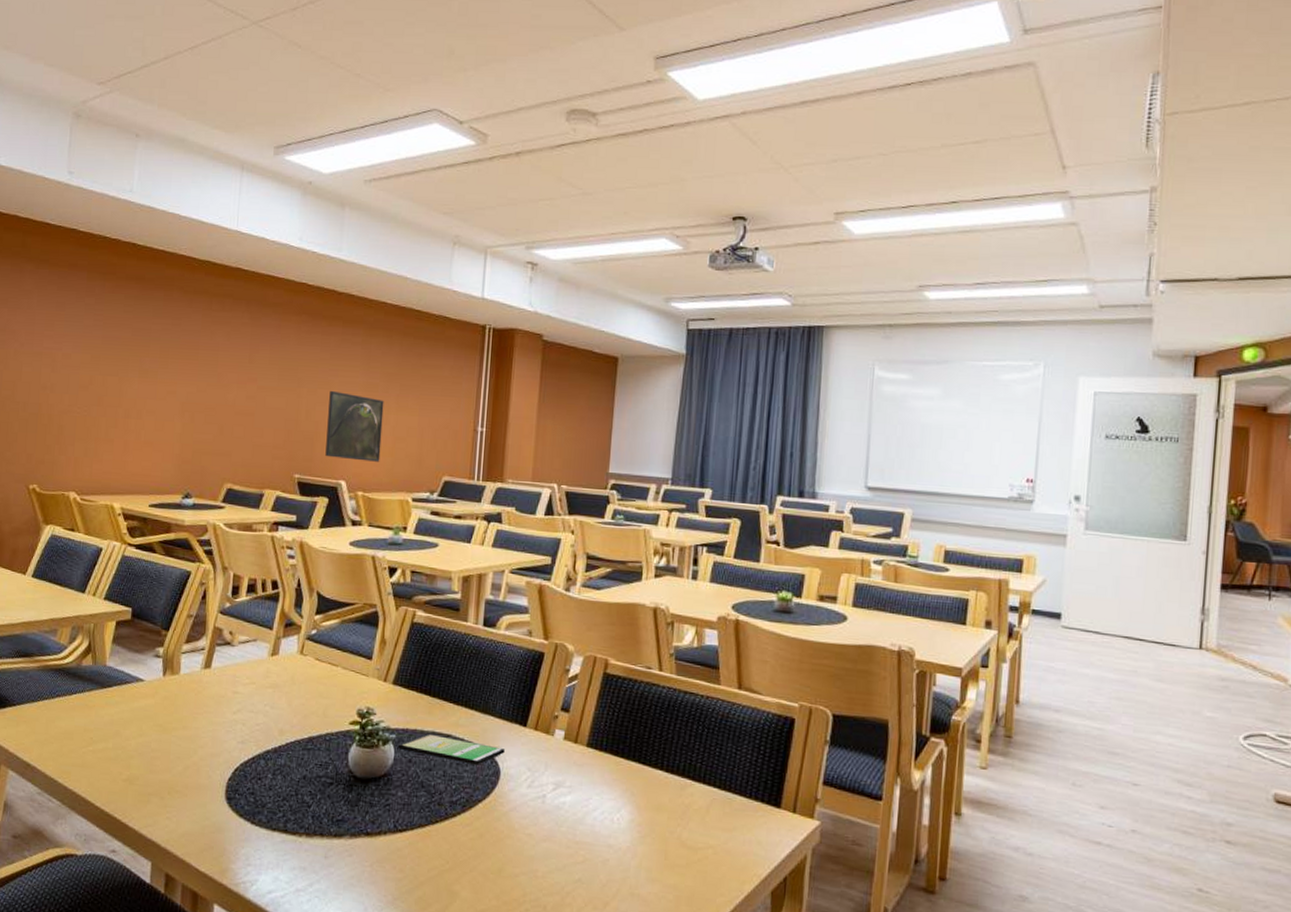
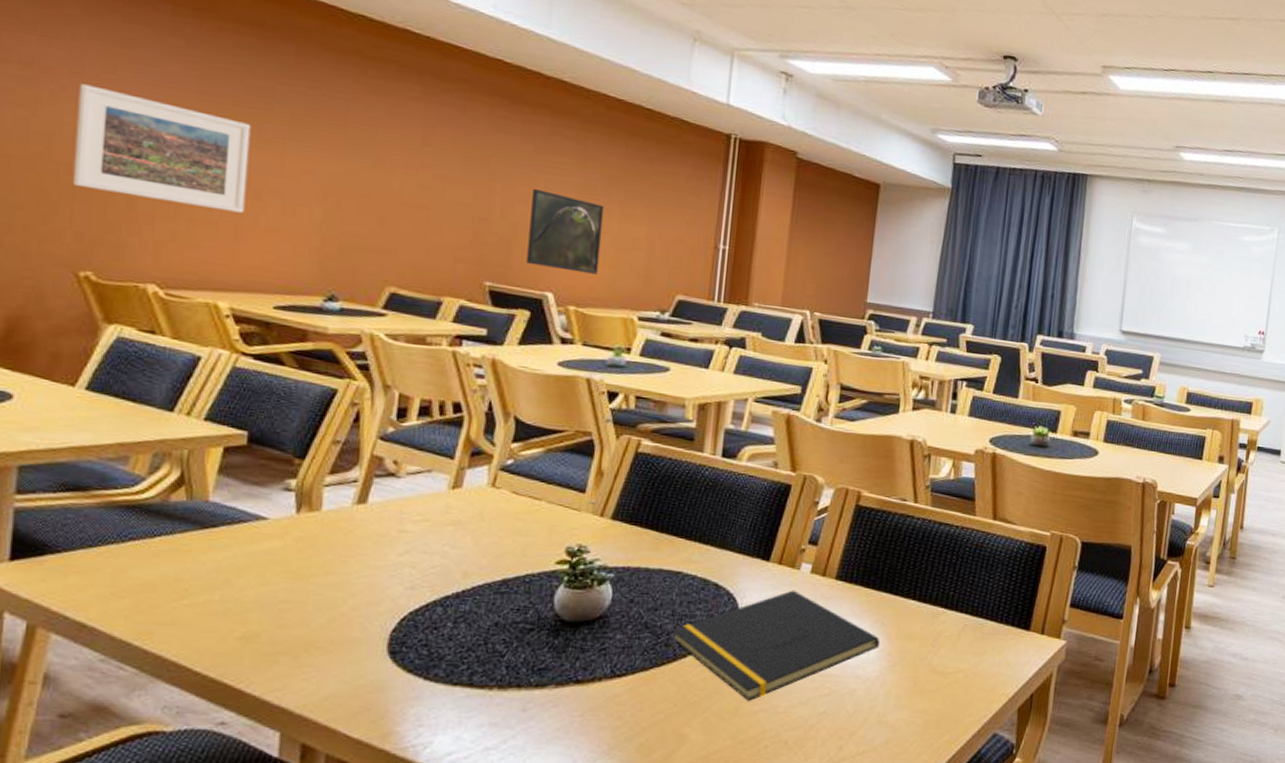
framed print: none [26,341,136,431] -> present [72,83,252,213]
smartphone: present [397,733,505,765] -> none [616,571,744,603]
notepad: none [443,756,631,863] -> present [672,590,881,701]

